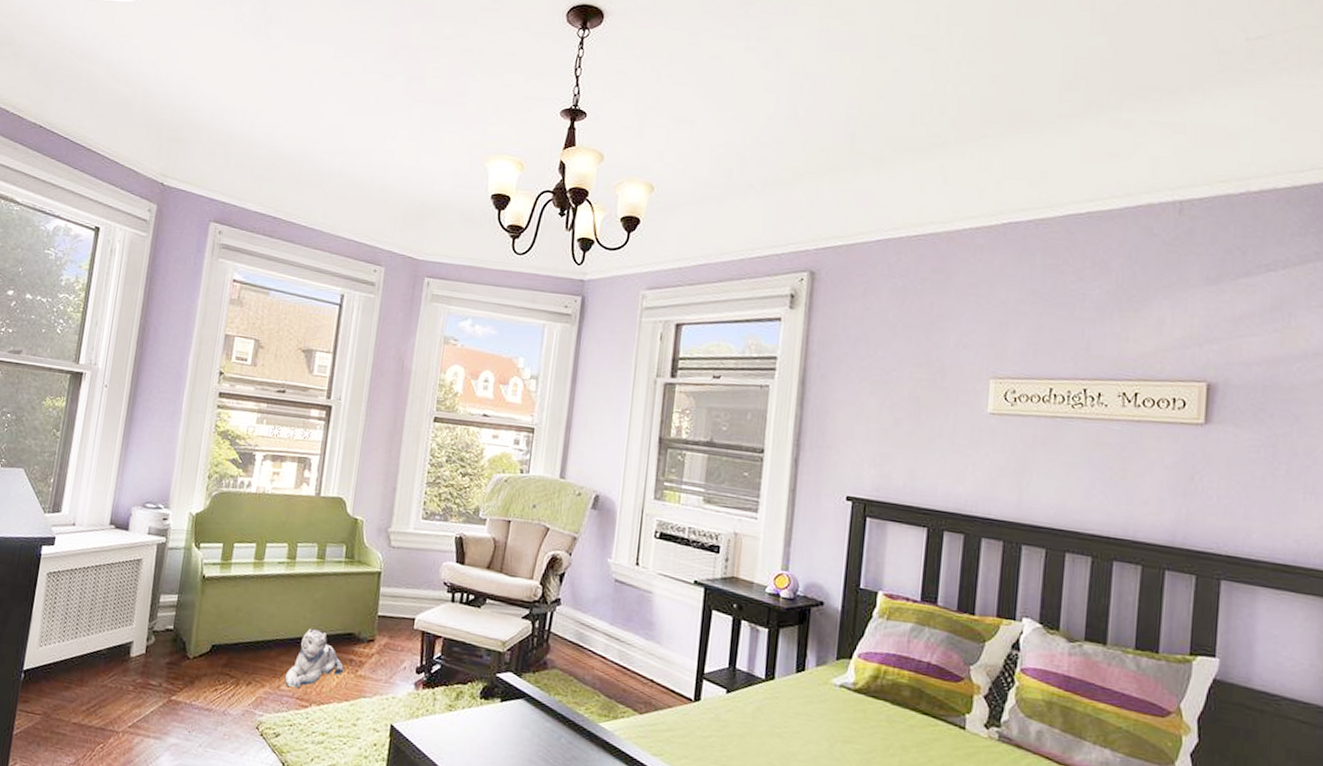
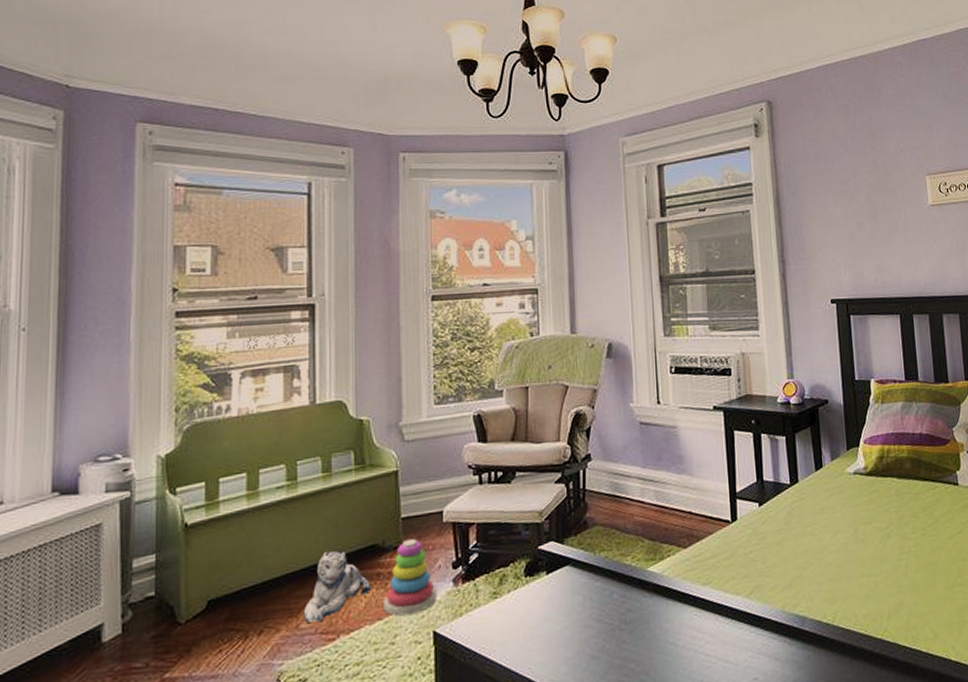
stacking toy: none [351,636,399,704] -> present [384,538,437,616]

